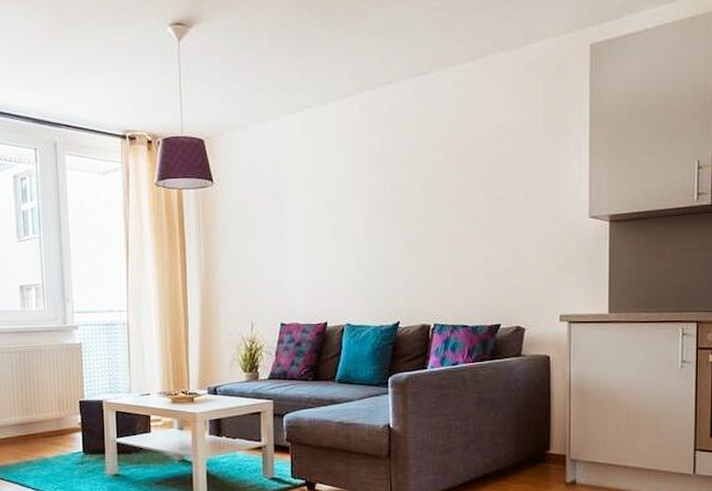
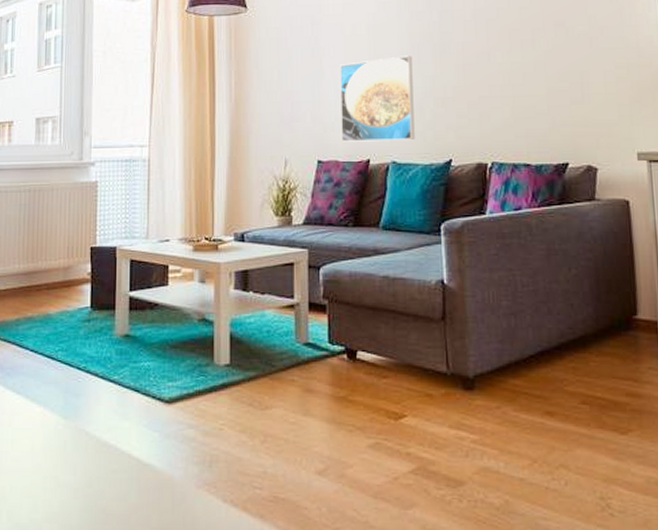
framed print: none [300,228,367,307] -> present [340,55,415,142]

